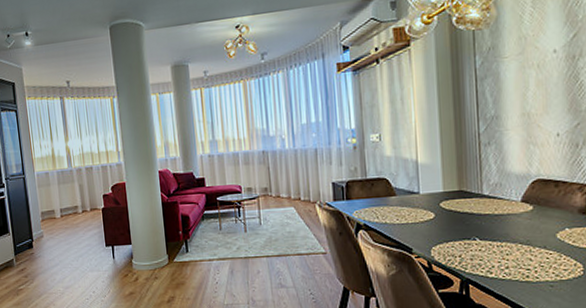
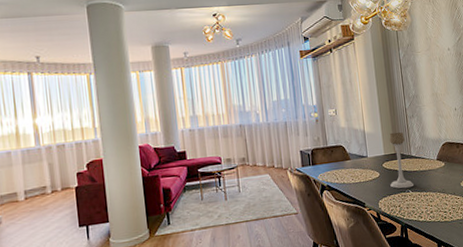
candle holder: none [449,163,483,235] -> present [389,132,414,189]

